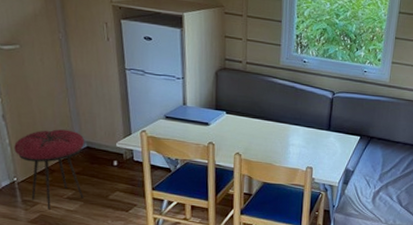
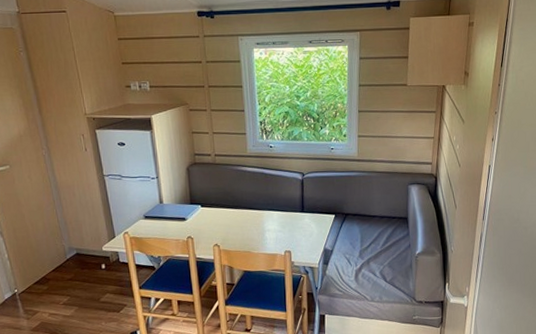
stool: present [14,129,85,210] -> none [12,239,78,317]

